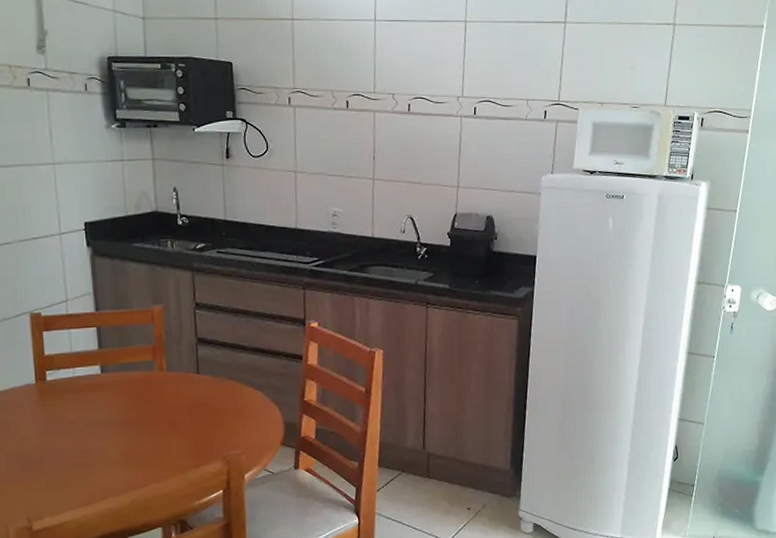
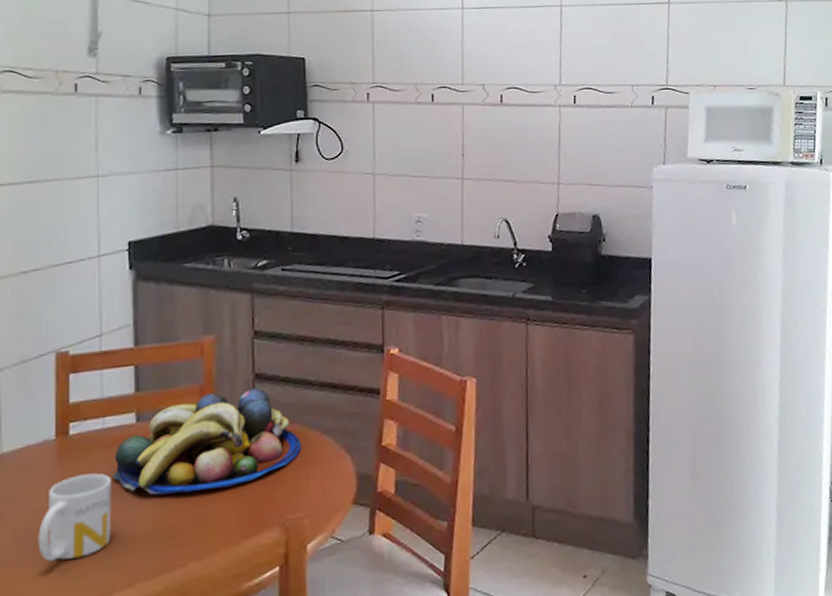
mug: none [28,411,86,478] -> present [38,473,113,561]
fruit bowl: none [83,349,239,431] -> present [111,387,302,495]

